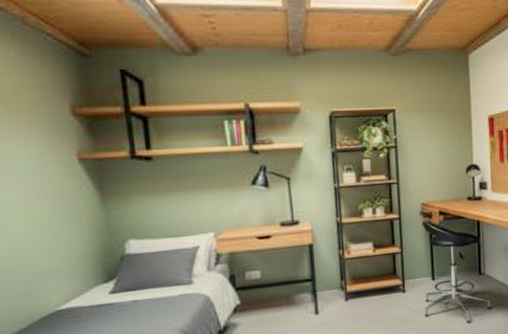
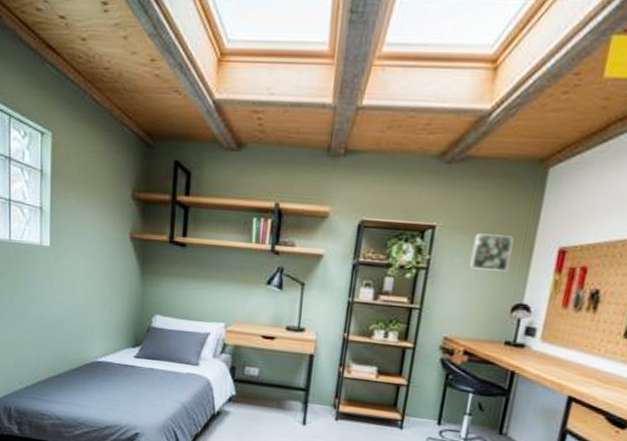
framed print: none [427,111,457,142] -> present [469,233,514,272]

